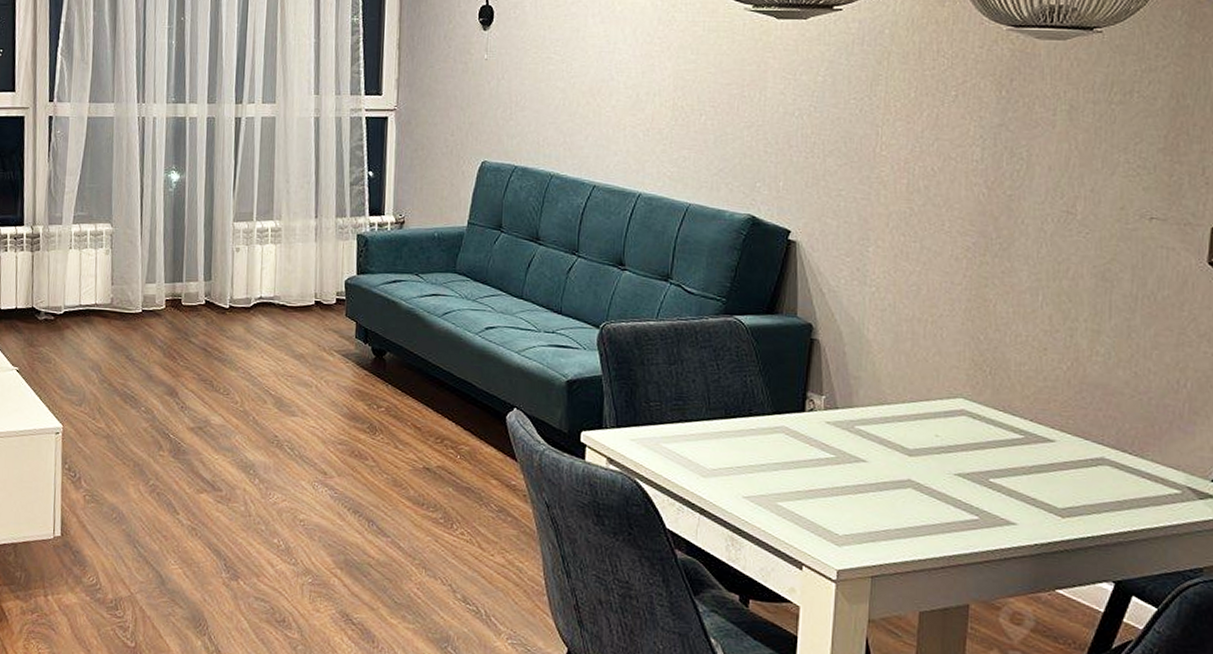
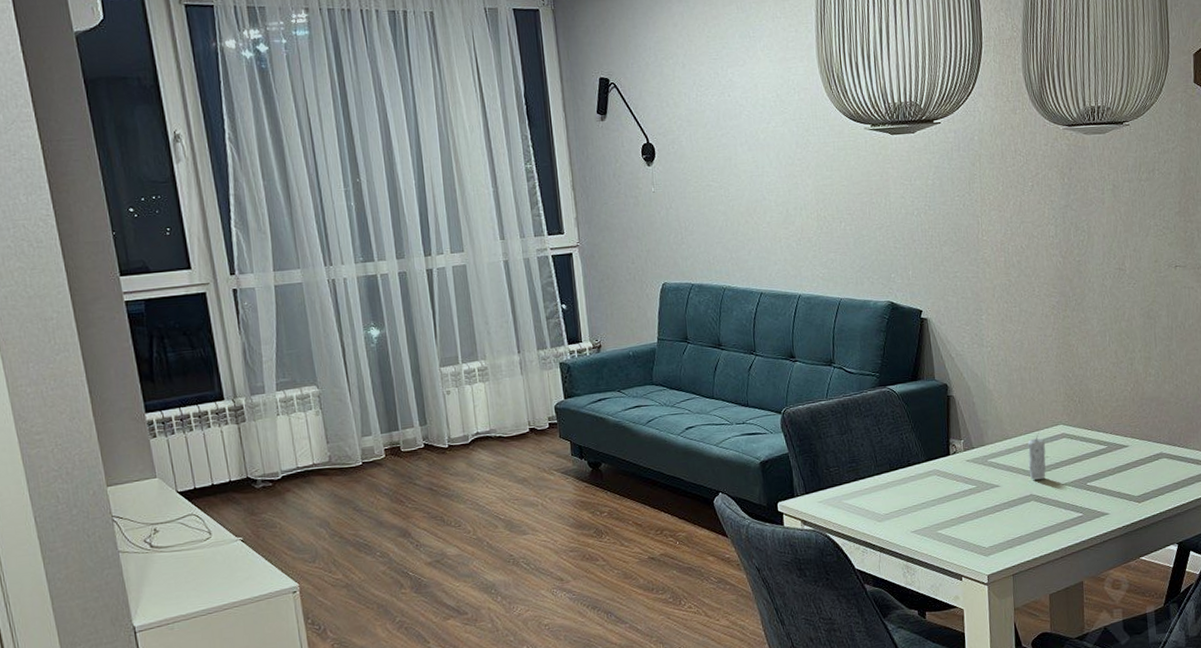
candle: none [909,403,936,463] -> present [1028,433,1046,480]

